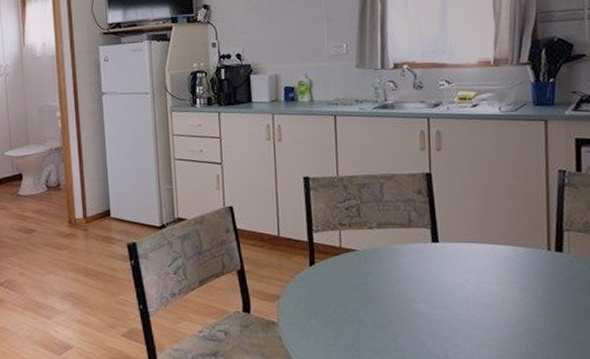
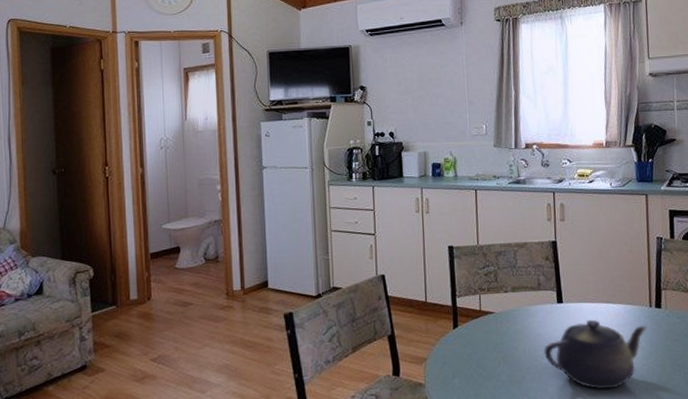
teapot: none [415,261,544,341] -> present [543,319,647,390]

